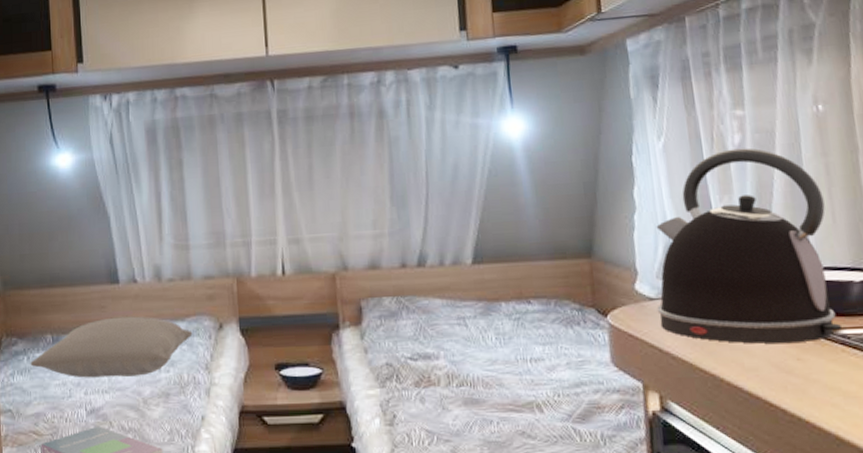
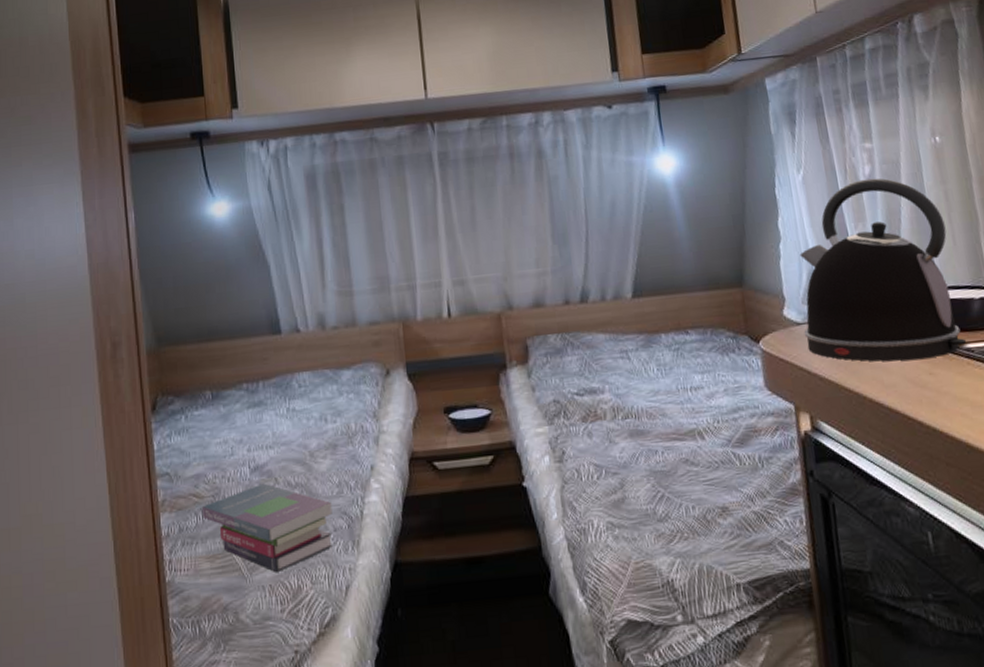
pillow: present [30,316,193,378] -> none [188,366,359,435]

